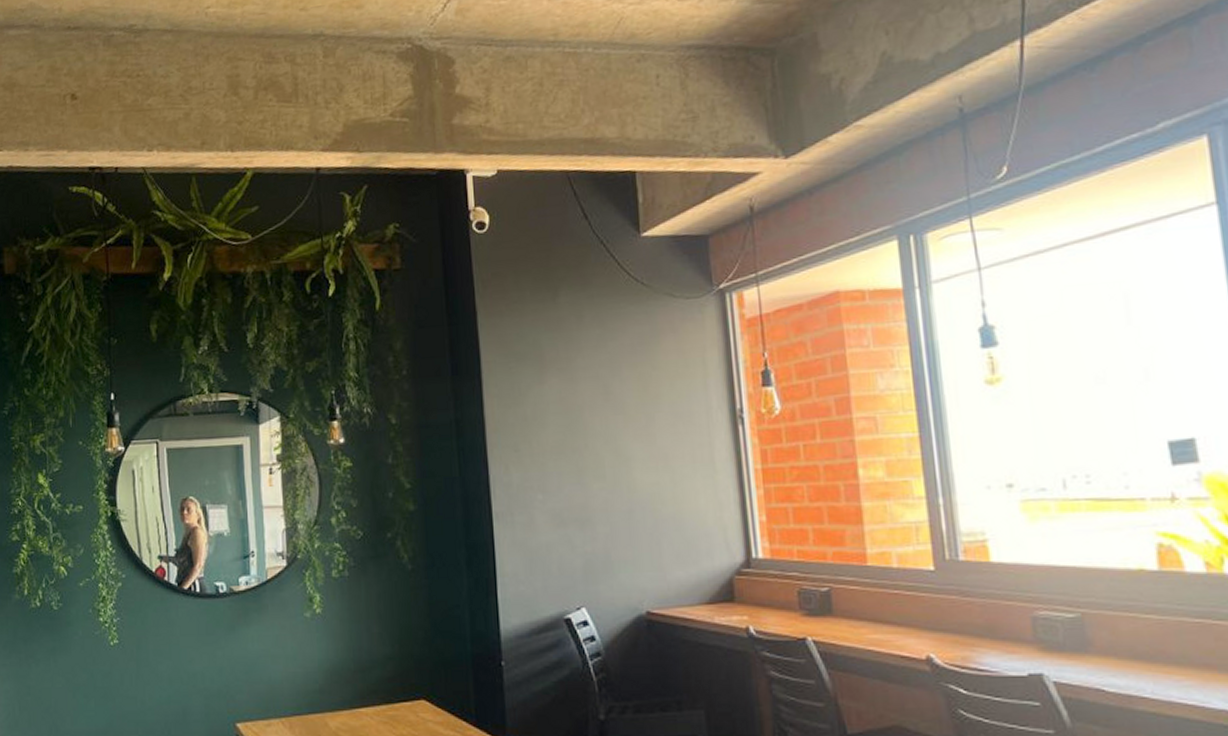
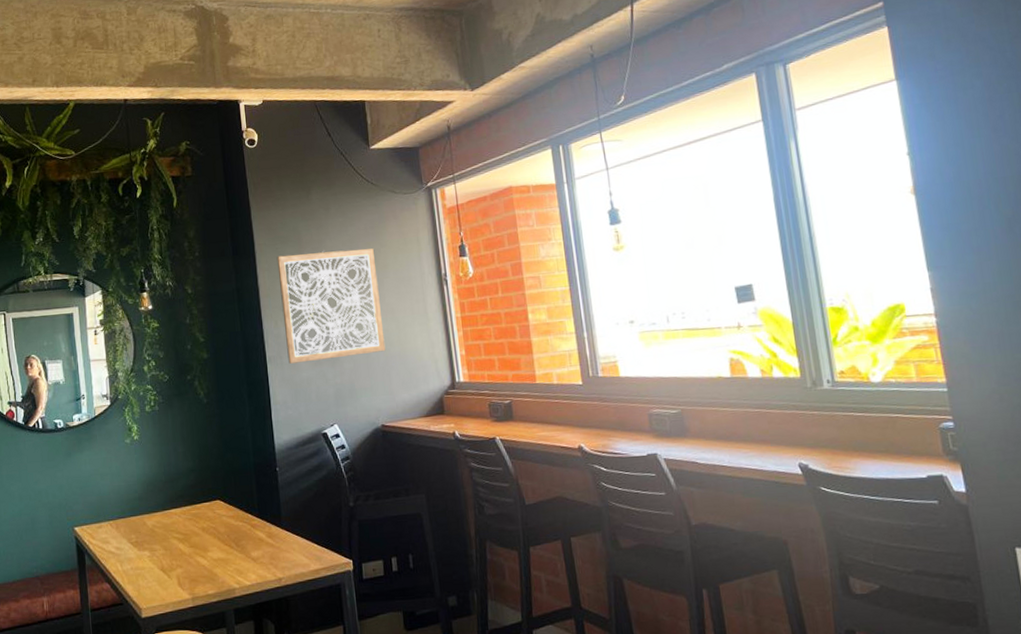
wall art: none [510,372,655,523] -> present [276,248,386,364]

